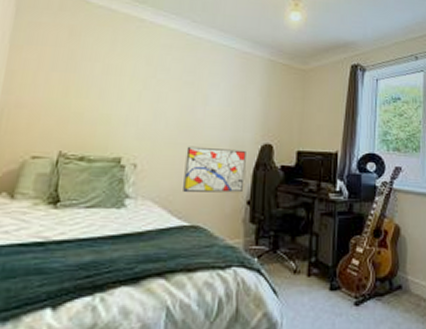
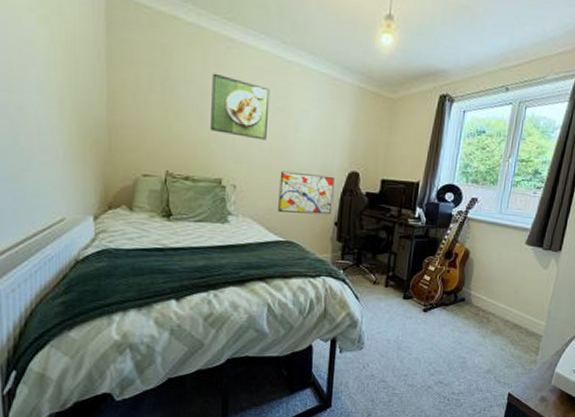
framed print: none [113,51,179,115] -> present [211,73,270,141]

